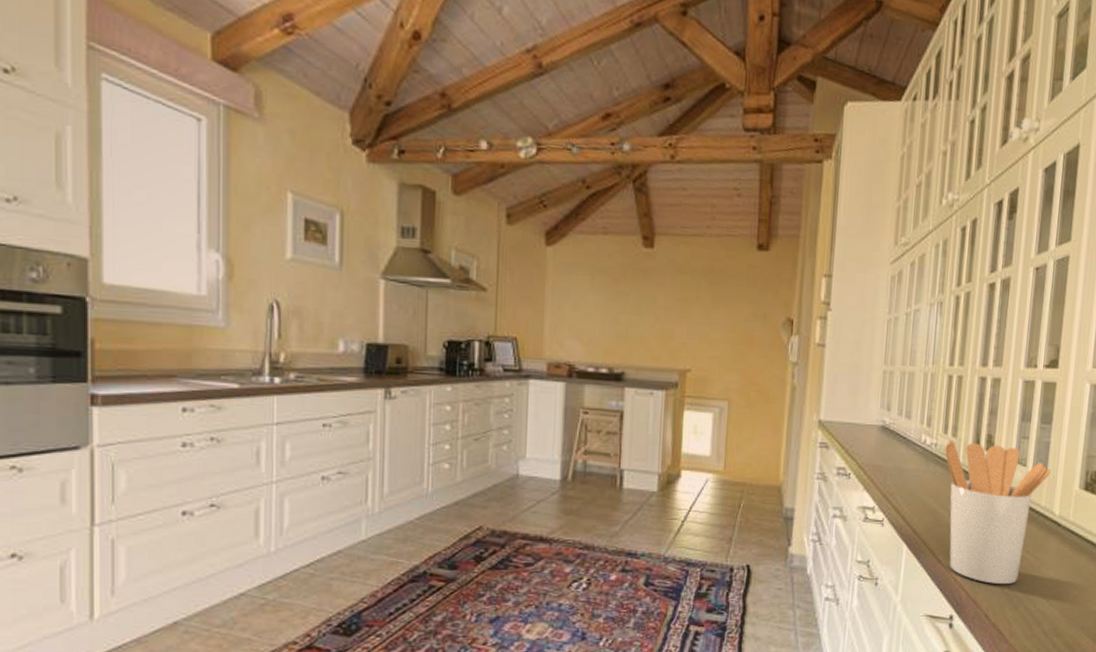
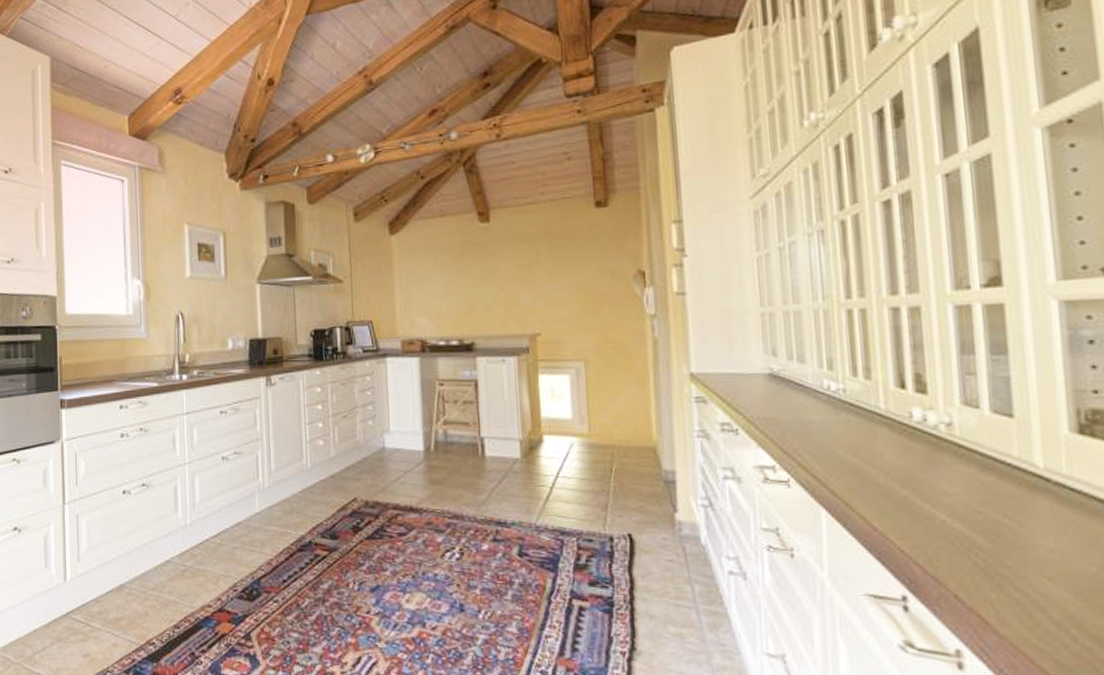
utensil holder: present [945,441,1051,585] -> none [857,384,1019,558]

